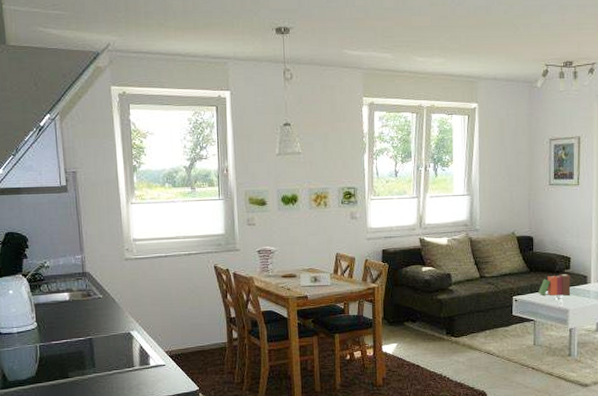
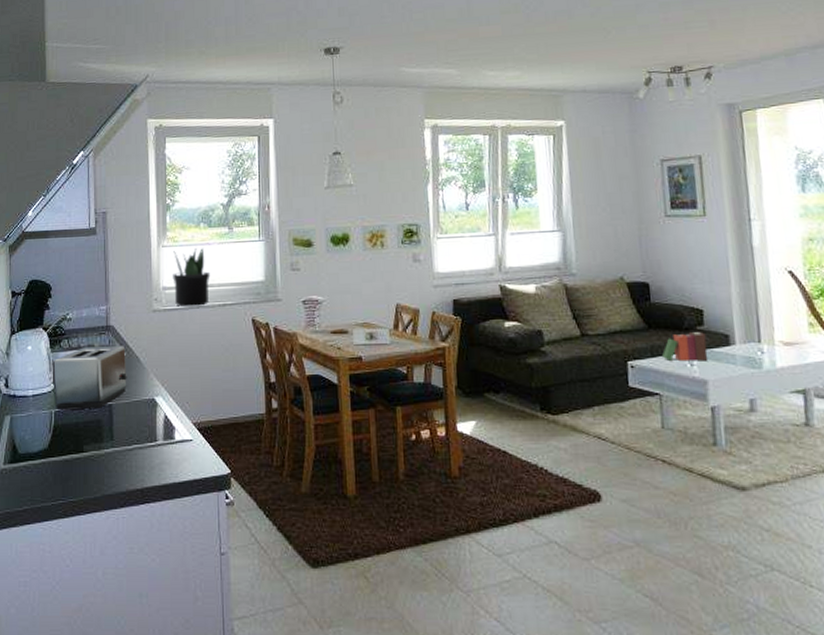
toaster: none [35,289,105,343] -> present [53,346,127,409]
planter: none [141,205,176,257] -> present [172,248,211,308]

